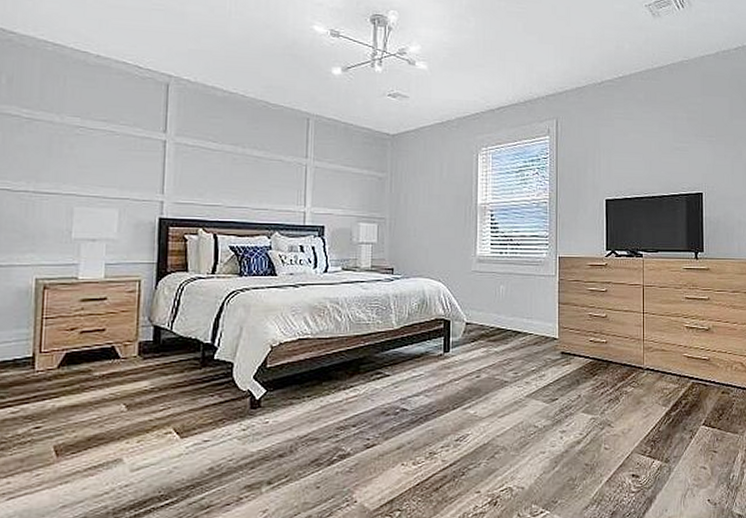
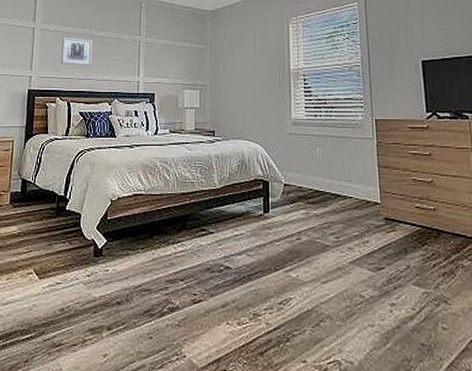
wall art: none [204,154,246,191] -> present [61,36,92,66]

